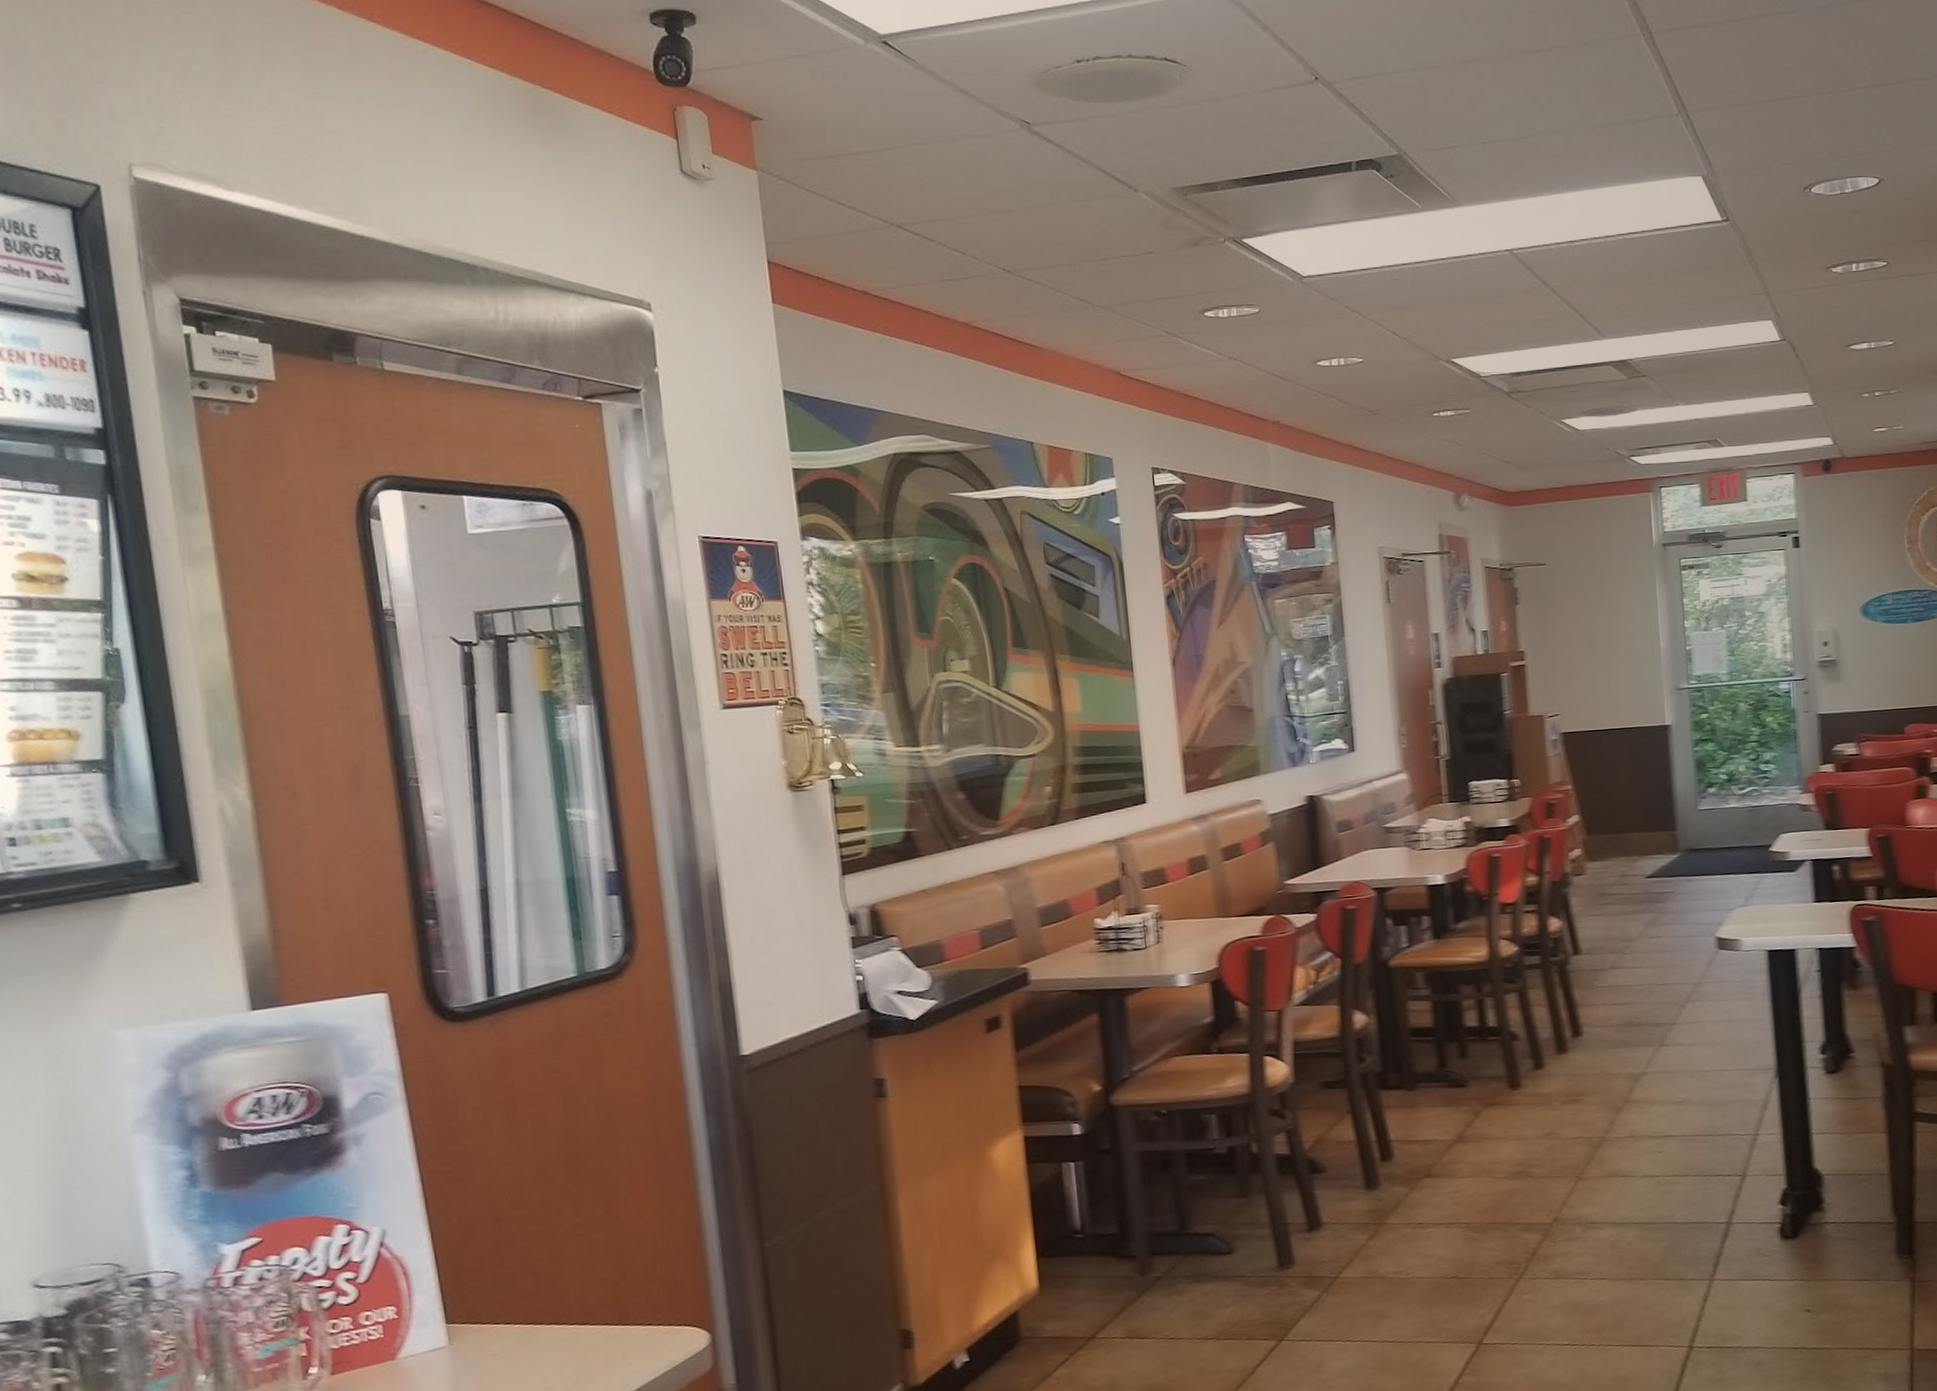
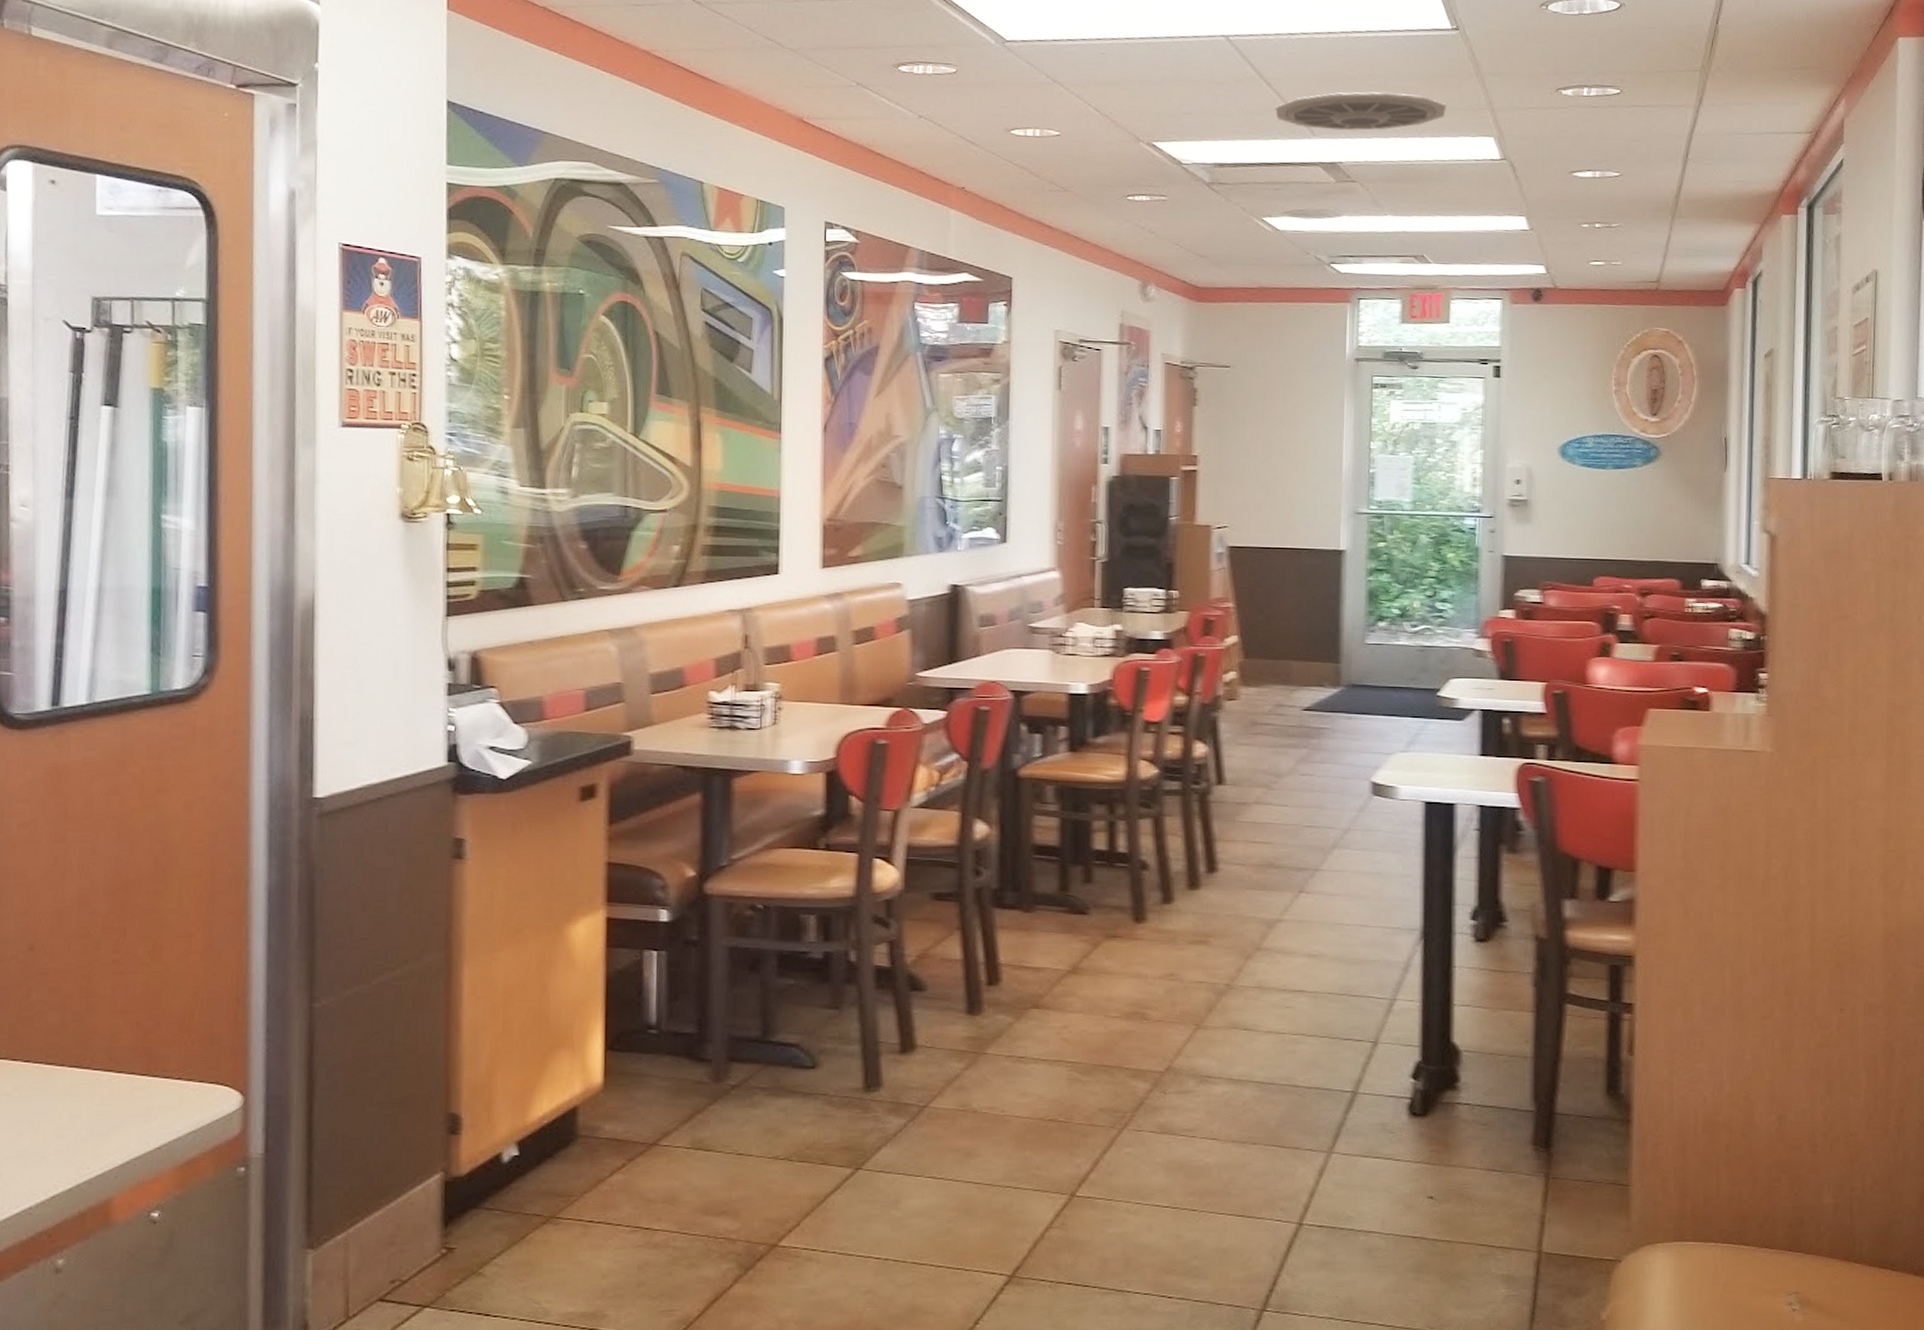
ceiling vent: none [1563,287,1725,330] -> present [1275,91,1446,131]

